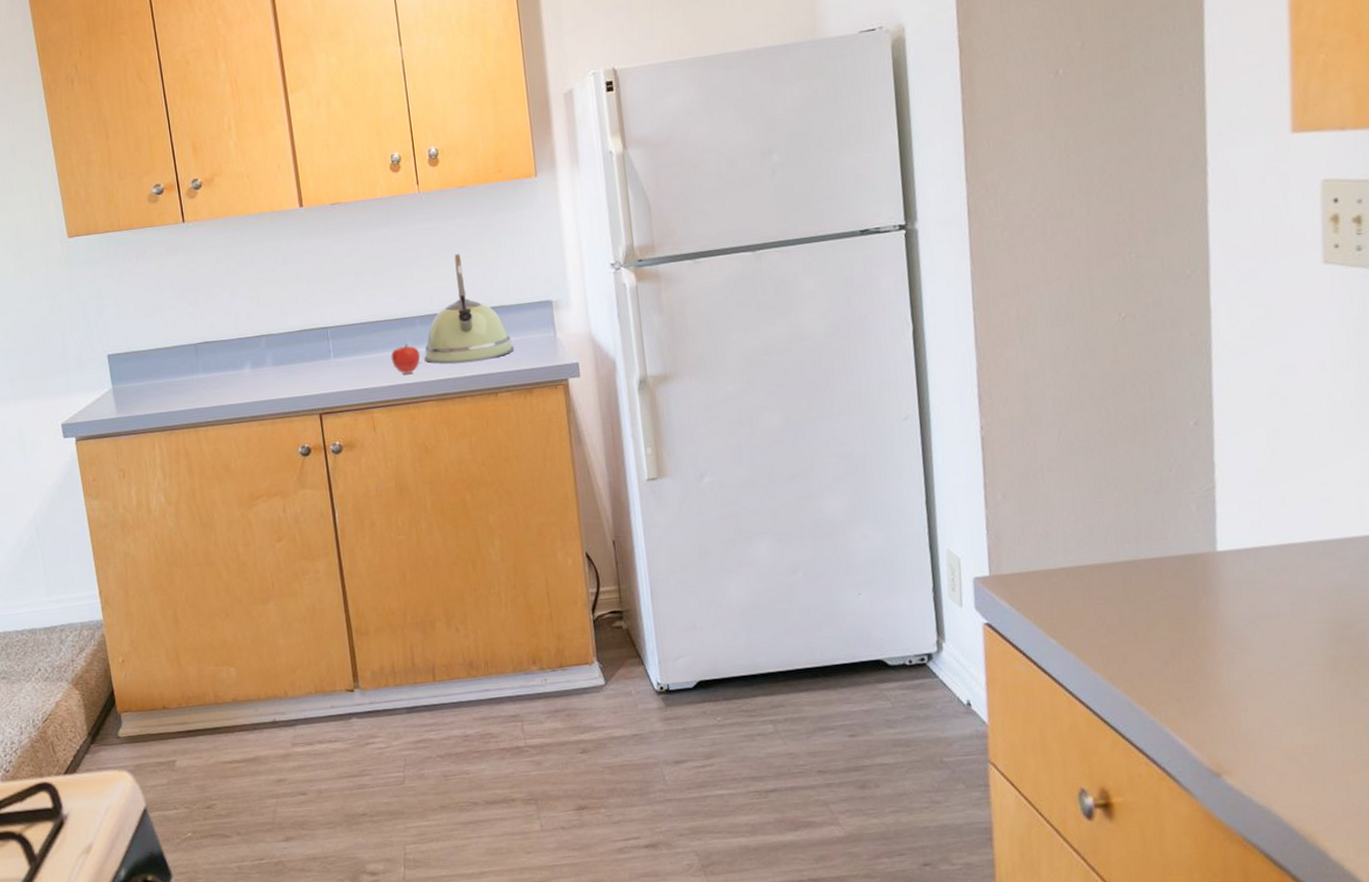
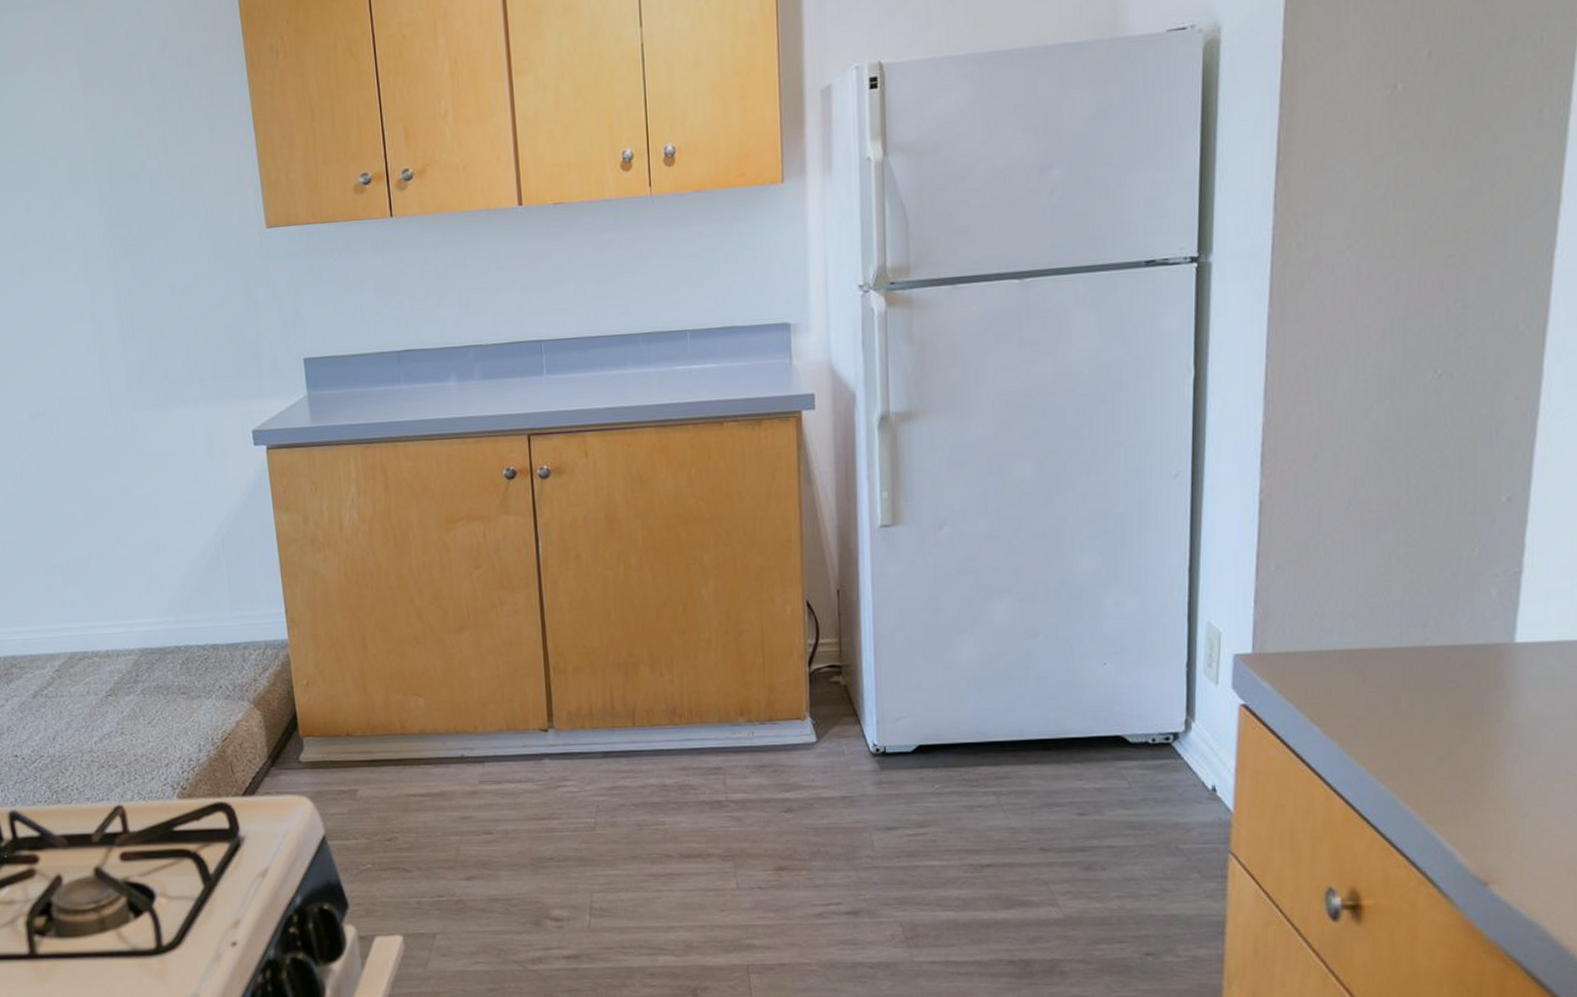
fruit: present [391,343,421,374] -> none [609,362,641,396]
kettle: present [424,253,514,364] -> none [645,265,744,388]

